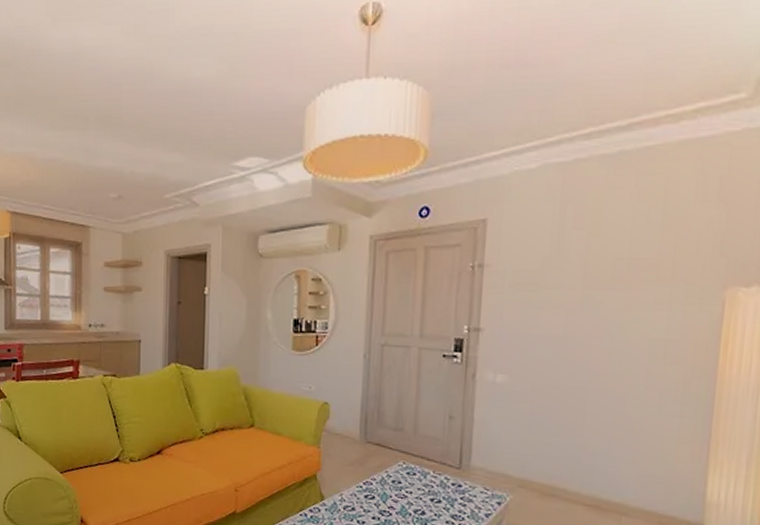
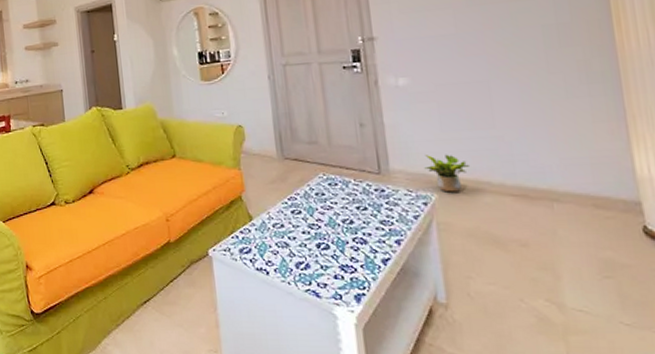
potted plant: none [505,455,551,496] -> present [424,154,471,192]

